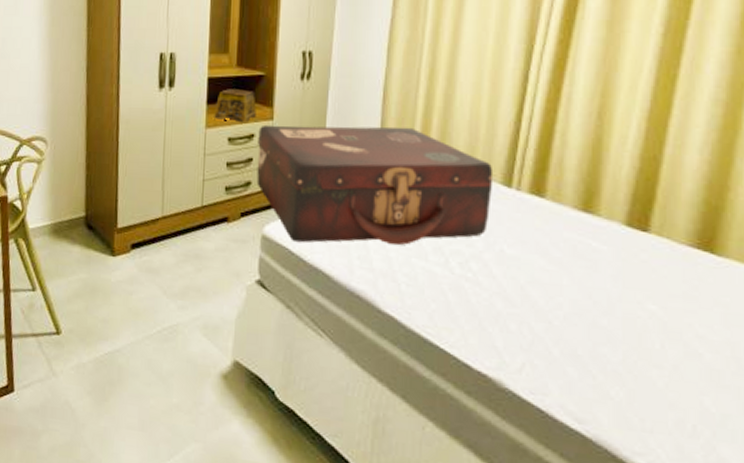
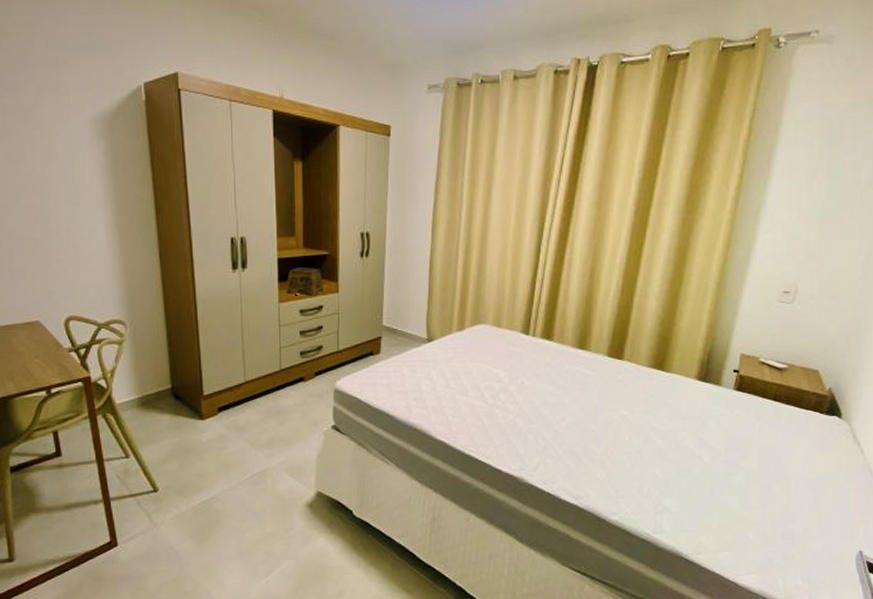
suitcase: present [256,124,494,245] -> none [326,292,516,393]

